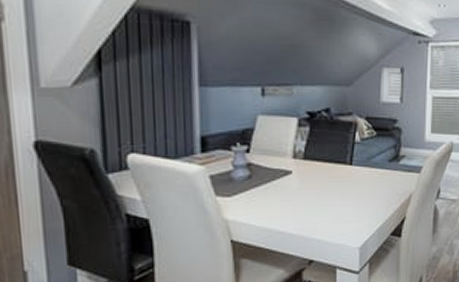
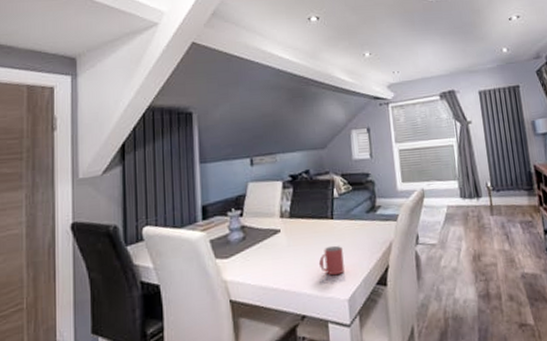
mug: none [331,192,359,223] -> present [318,245,345,276]

